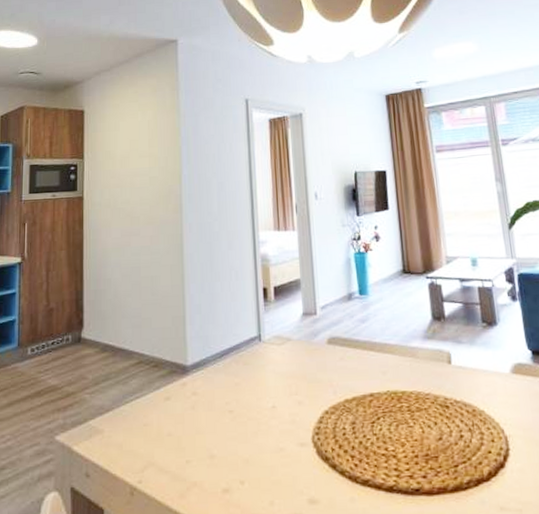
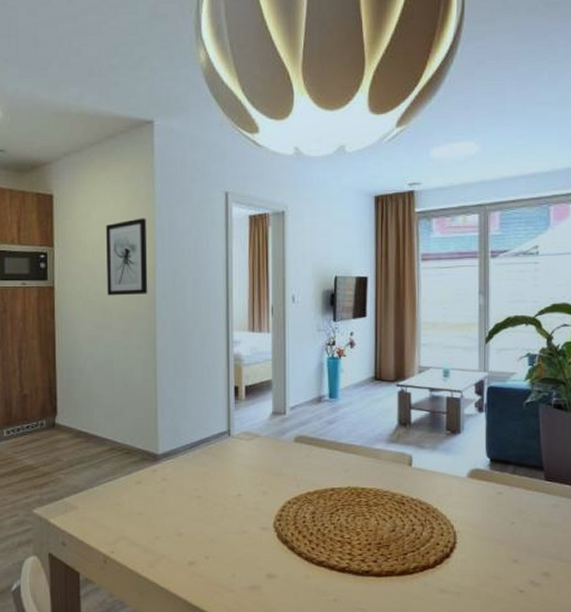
wall art: none [134,127,175,203] -> present [106,218,148,296]

